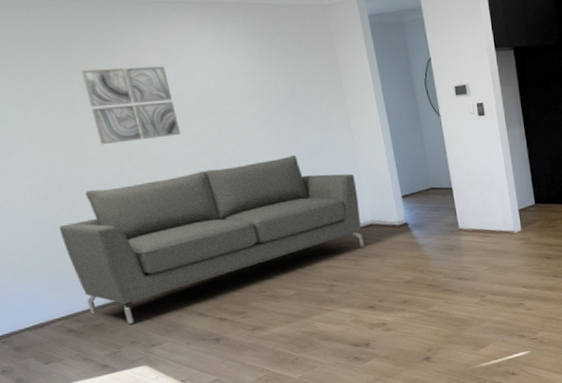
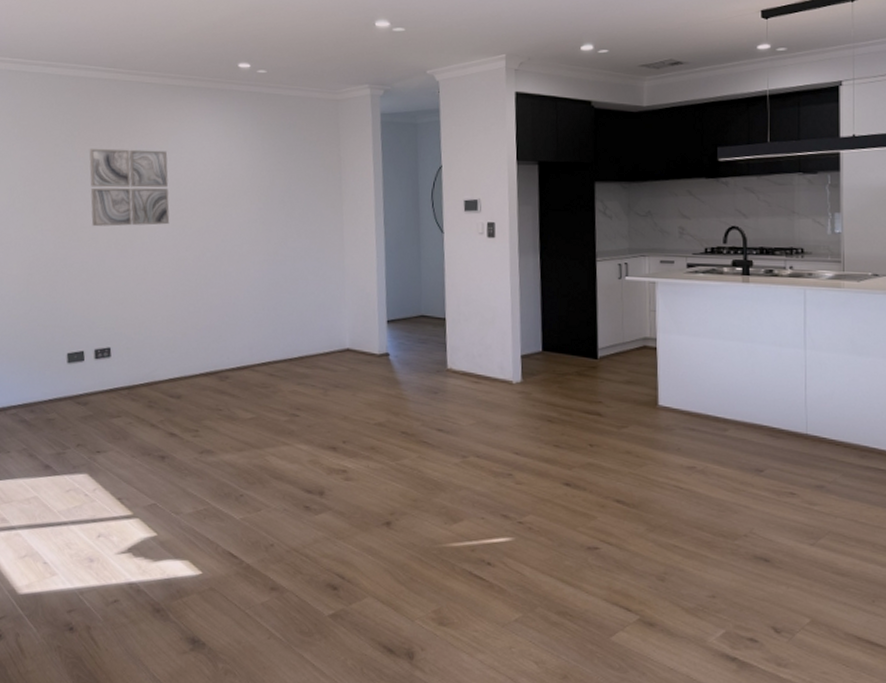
sofa: present [59,154,365,324] -> none [36,259,339,424]

